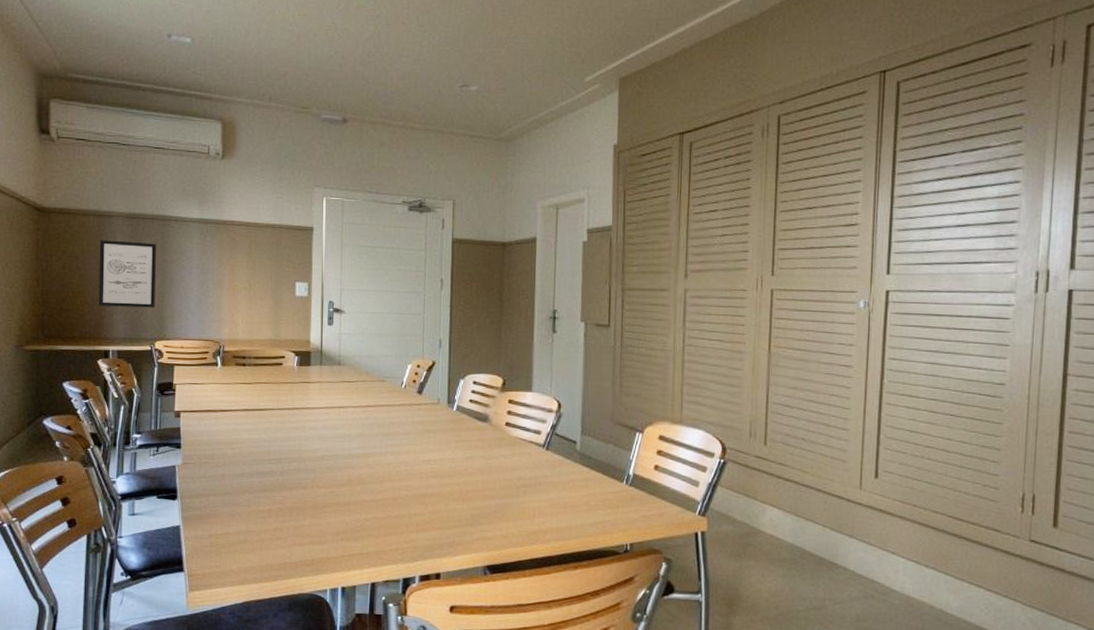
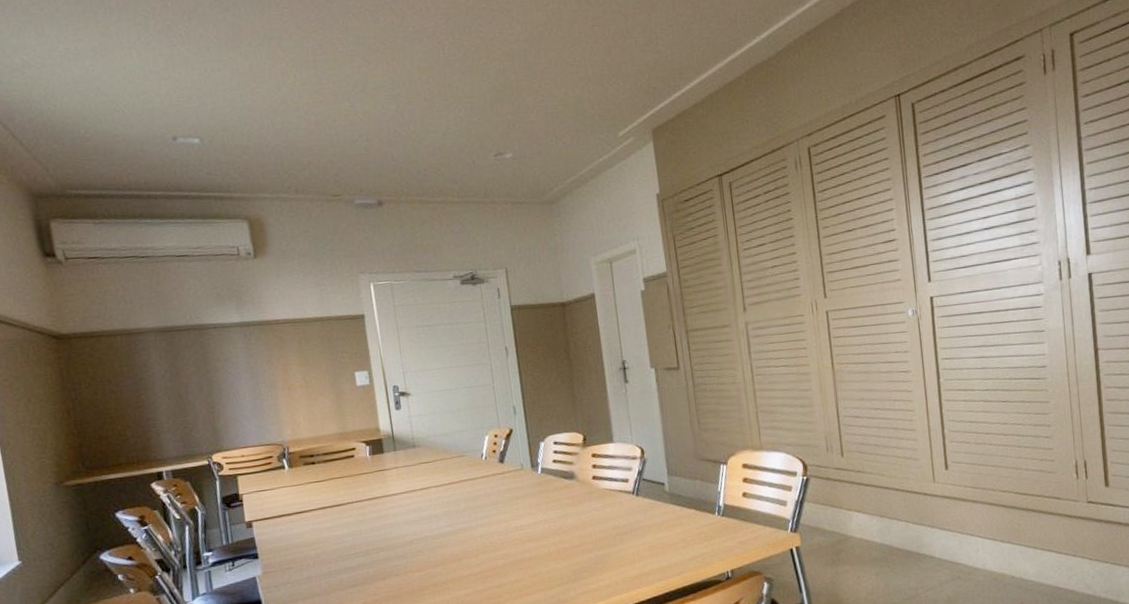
wall art: present [98,240,156,308] -> none [132,354,206,428]

